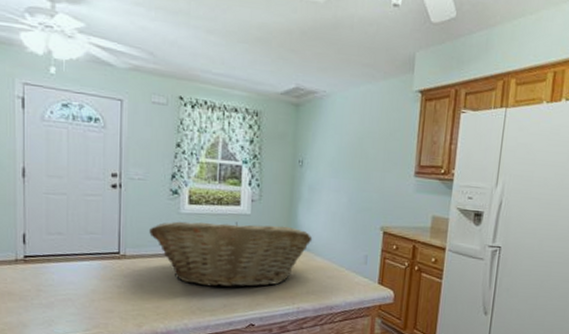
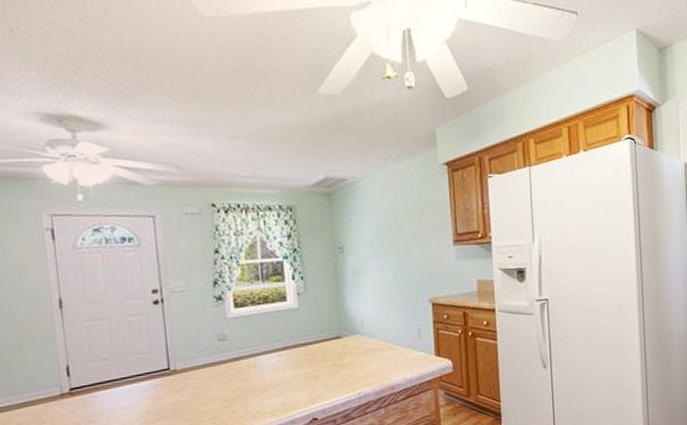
fruit basket: present [149,221,313,288] -> none [197,313,364,388]

